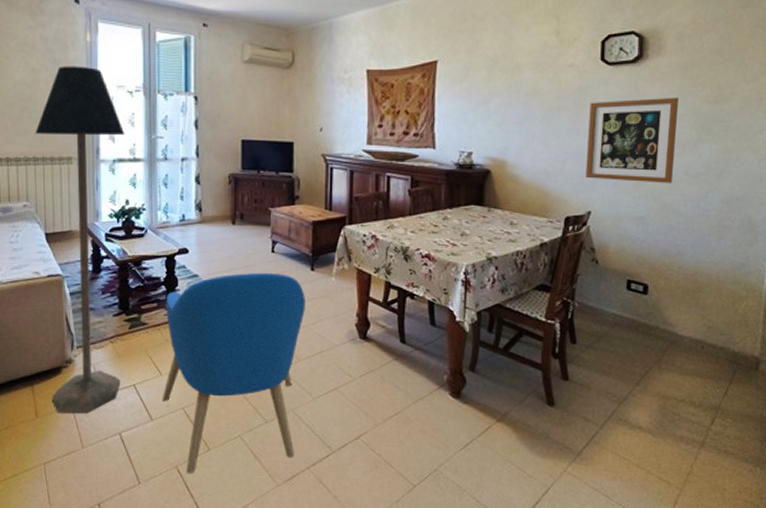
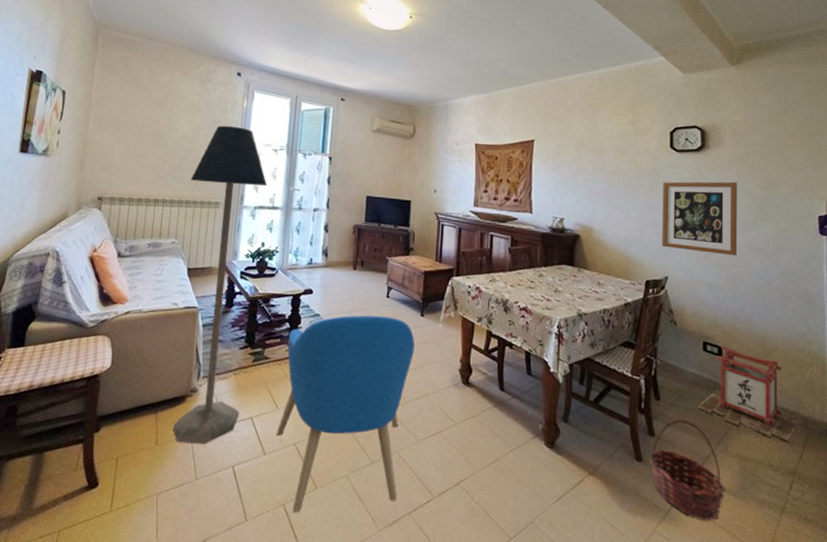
basket: none [562,362,643,459] -> present [649,419,726,521]
lantern: none [616,282,730,378] -> present [697,345,801,442]

